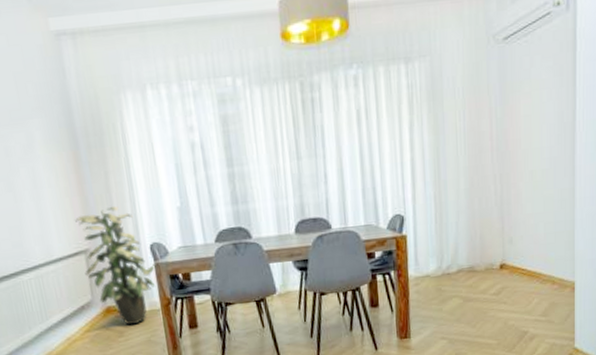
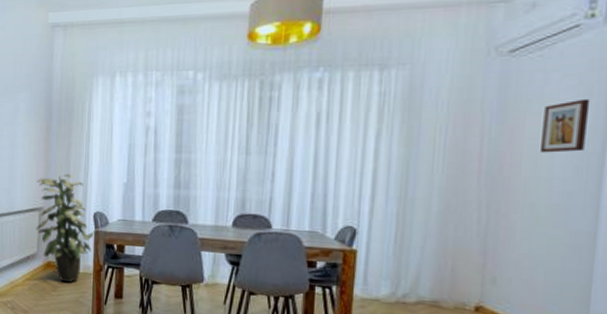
wall art: none [533,76,563,127] -> present [541,98,591,153]

